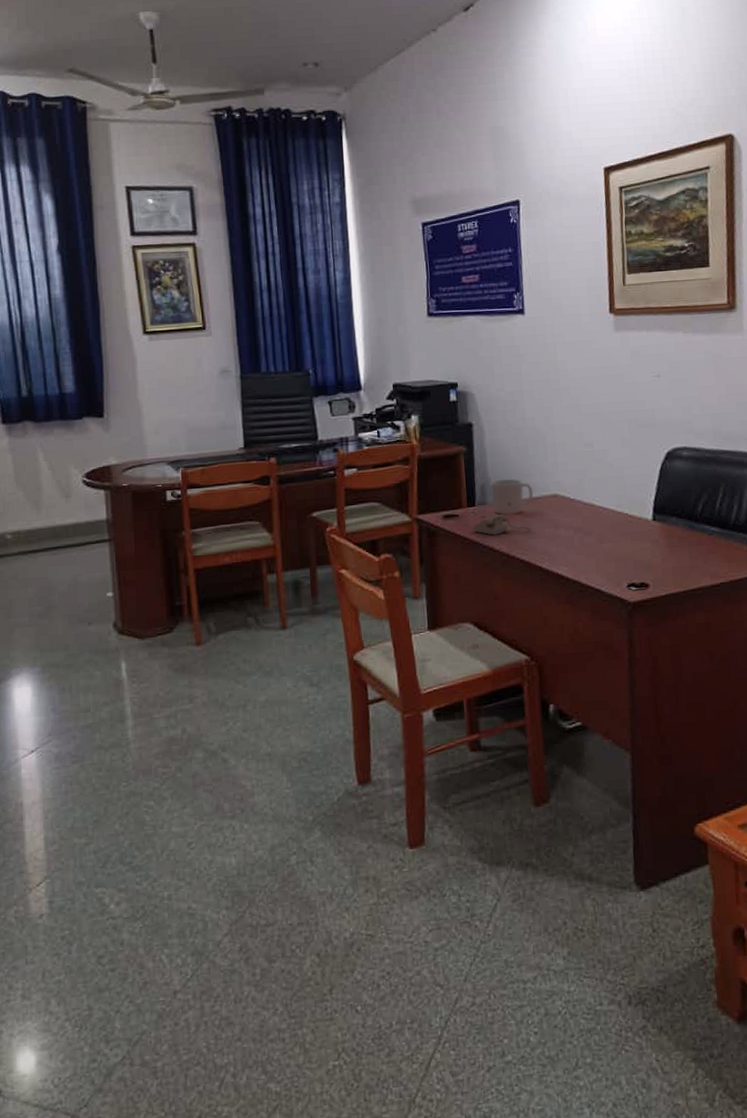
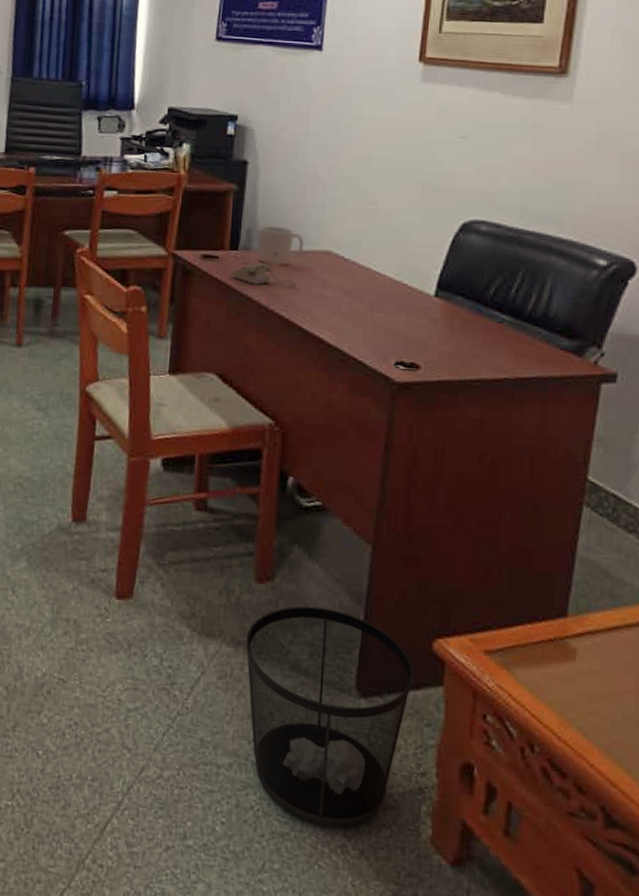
waste bin: none [532,816,684,1014] -> present [246,606,415,828]

